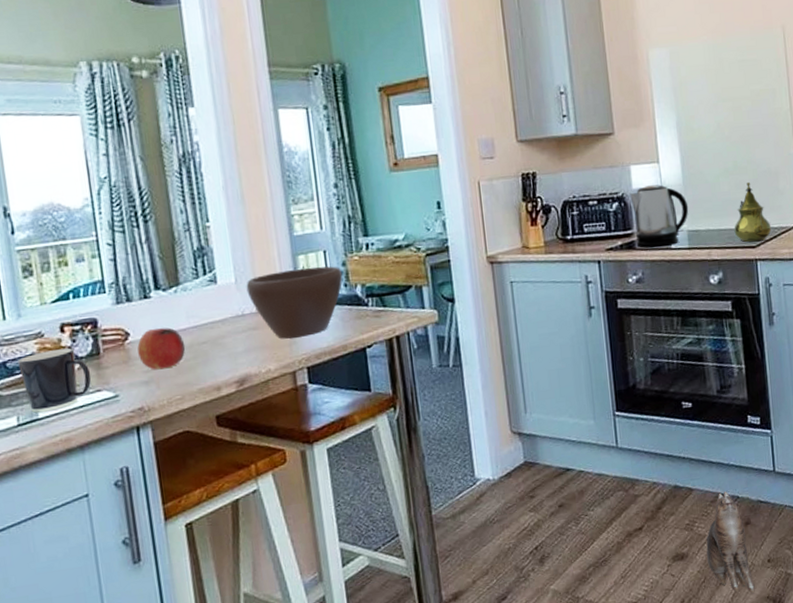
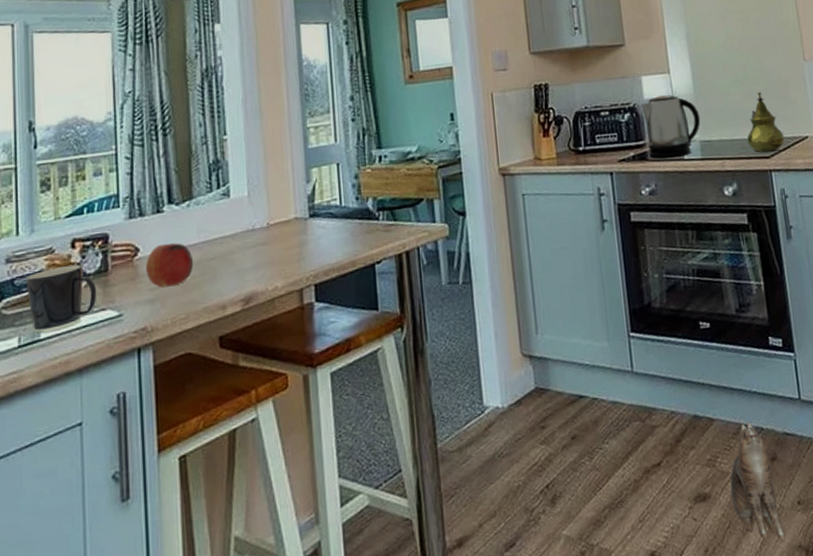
bowl: present [246,266,343,339] -> none [258,179,355,255]

